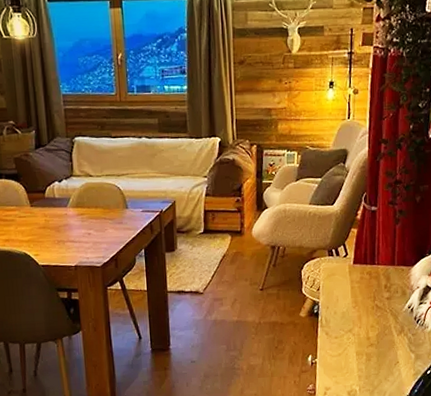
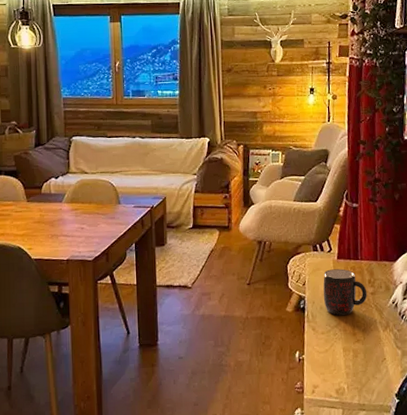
mug: none [337,274,383,320] -> present [323,269,367,315]

